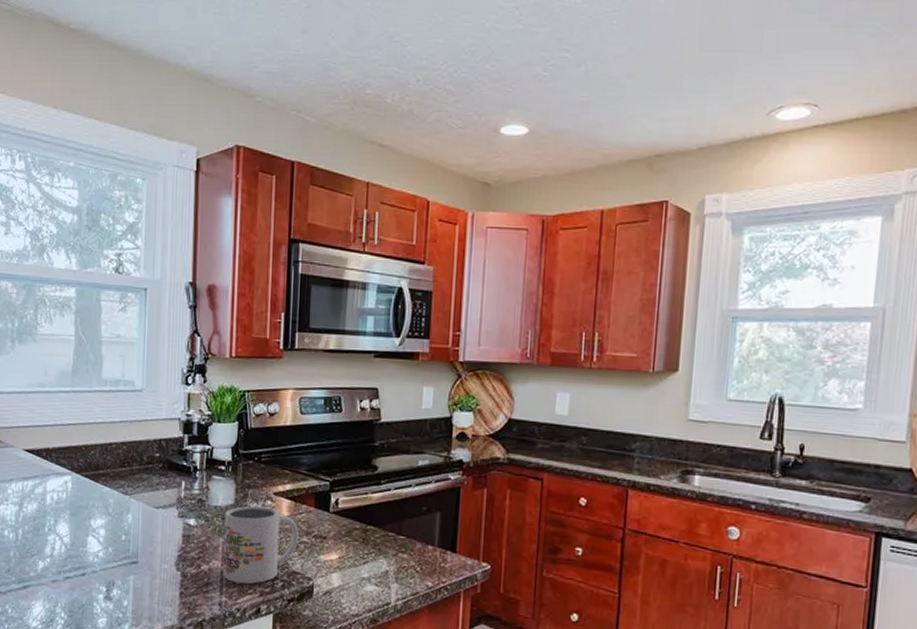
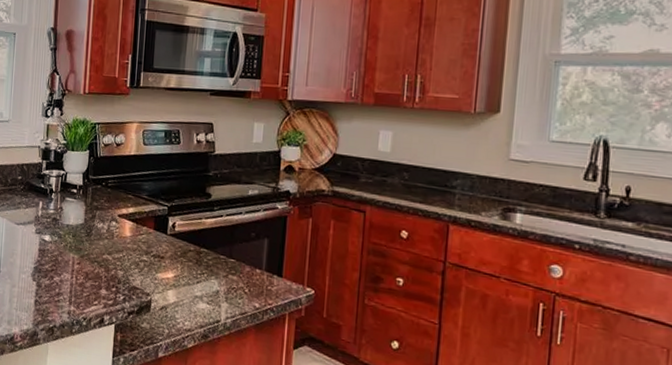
mug: present [222,505,298,584] -> none [72,225,139,296]

